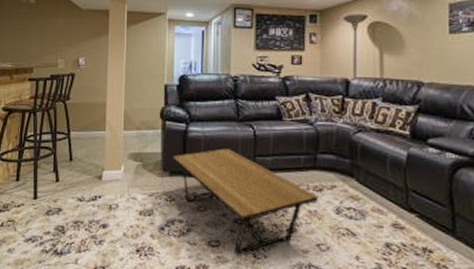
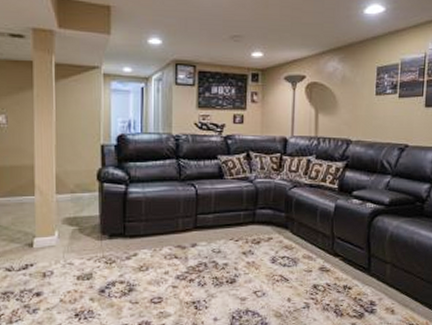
coffee table: present [173,148,319,257] -> none [112,208,256,310]

